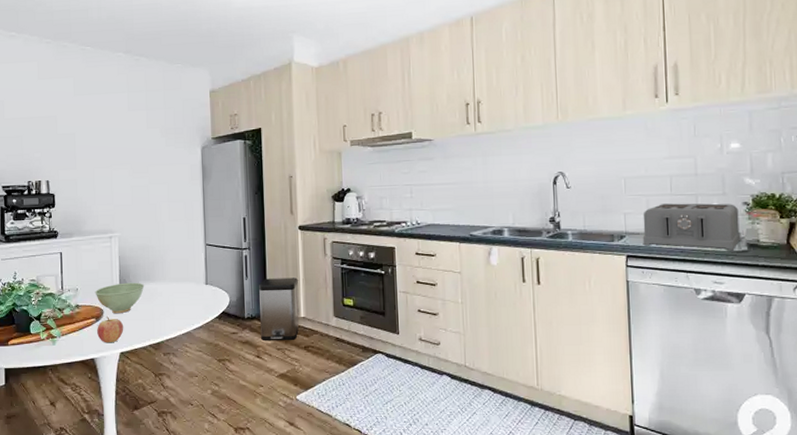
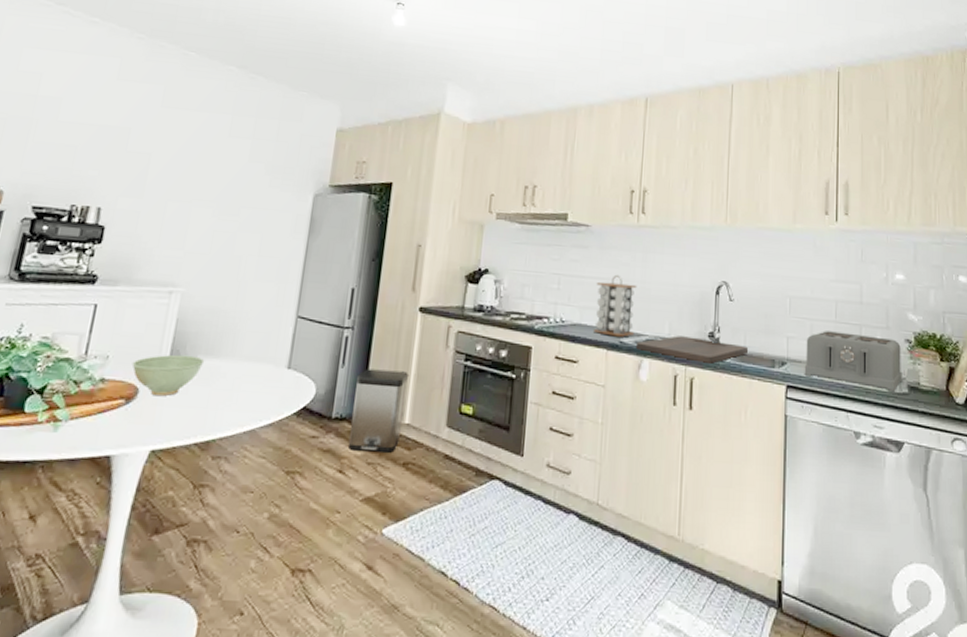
fruit: present [97,317,124,343] -> none [122,399,164,436]
spice rack: none [444,178,482,231] -> present [594,274,637,337]
cutting board: none [484,223,587,245] -> present [635,336,748,365]

